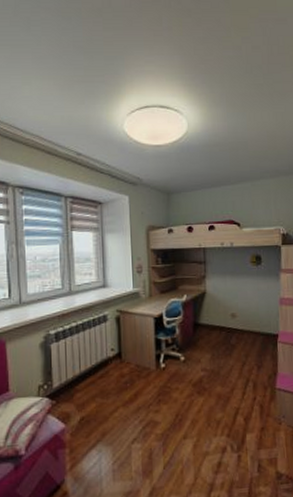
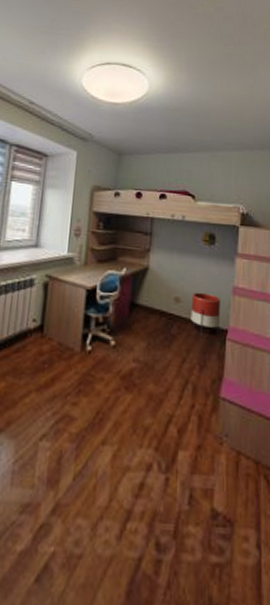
planter: none [245,306,272,344] -> present [191,292,221,338]

